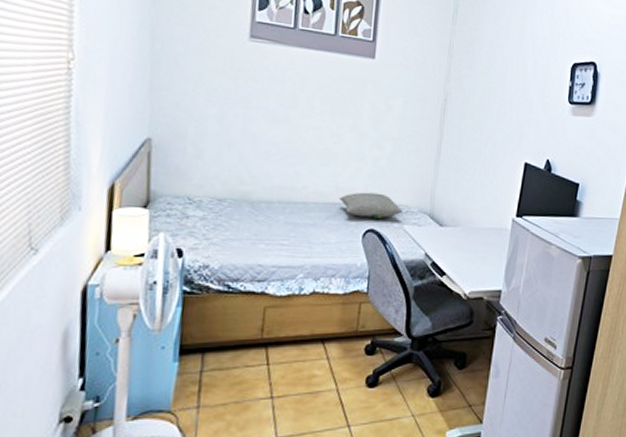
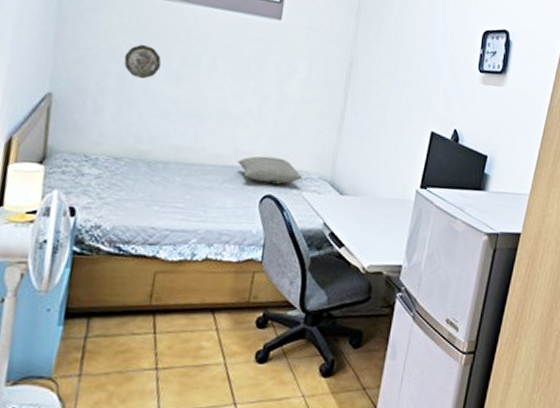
decorative plate: none [221,87,258,122] -> present [124,44,161,79]

